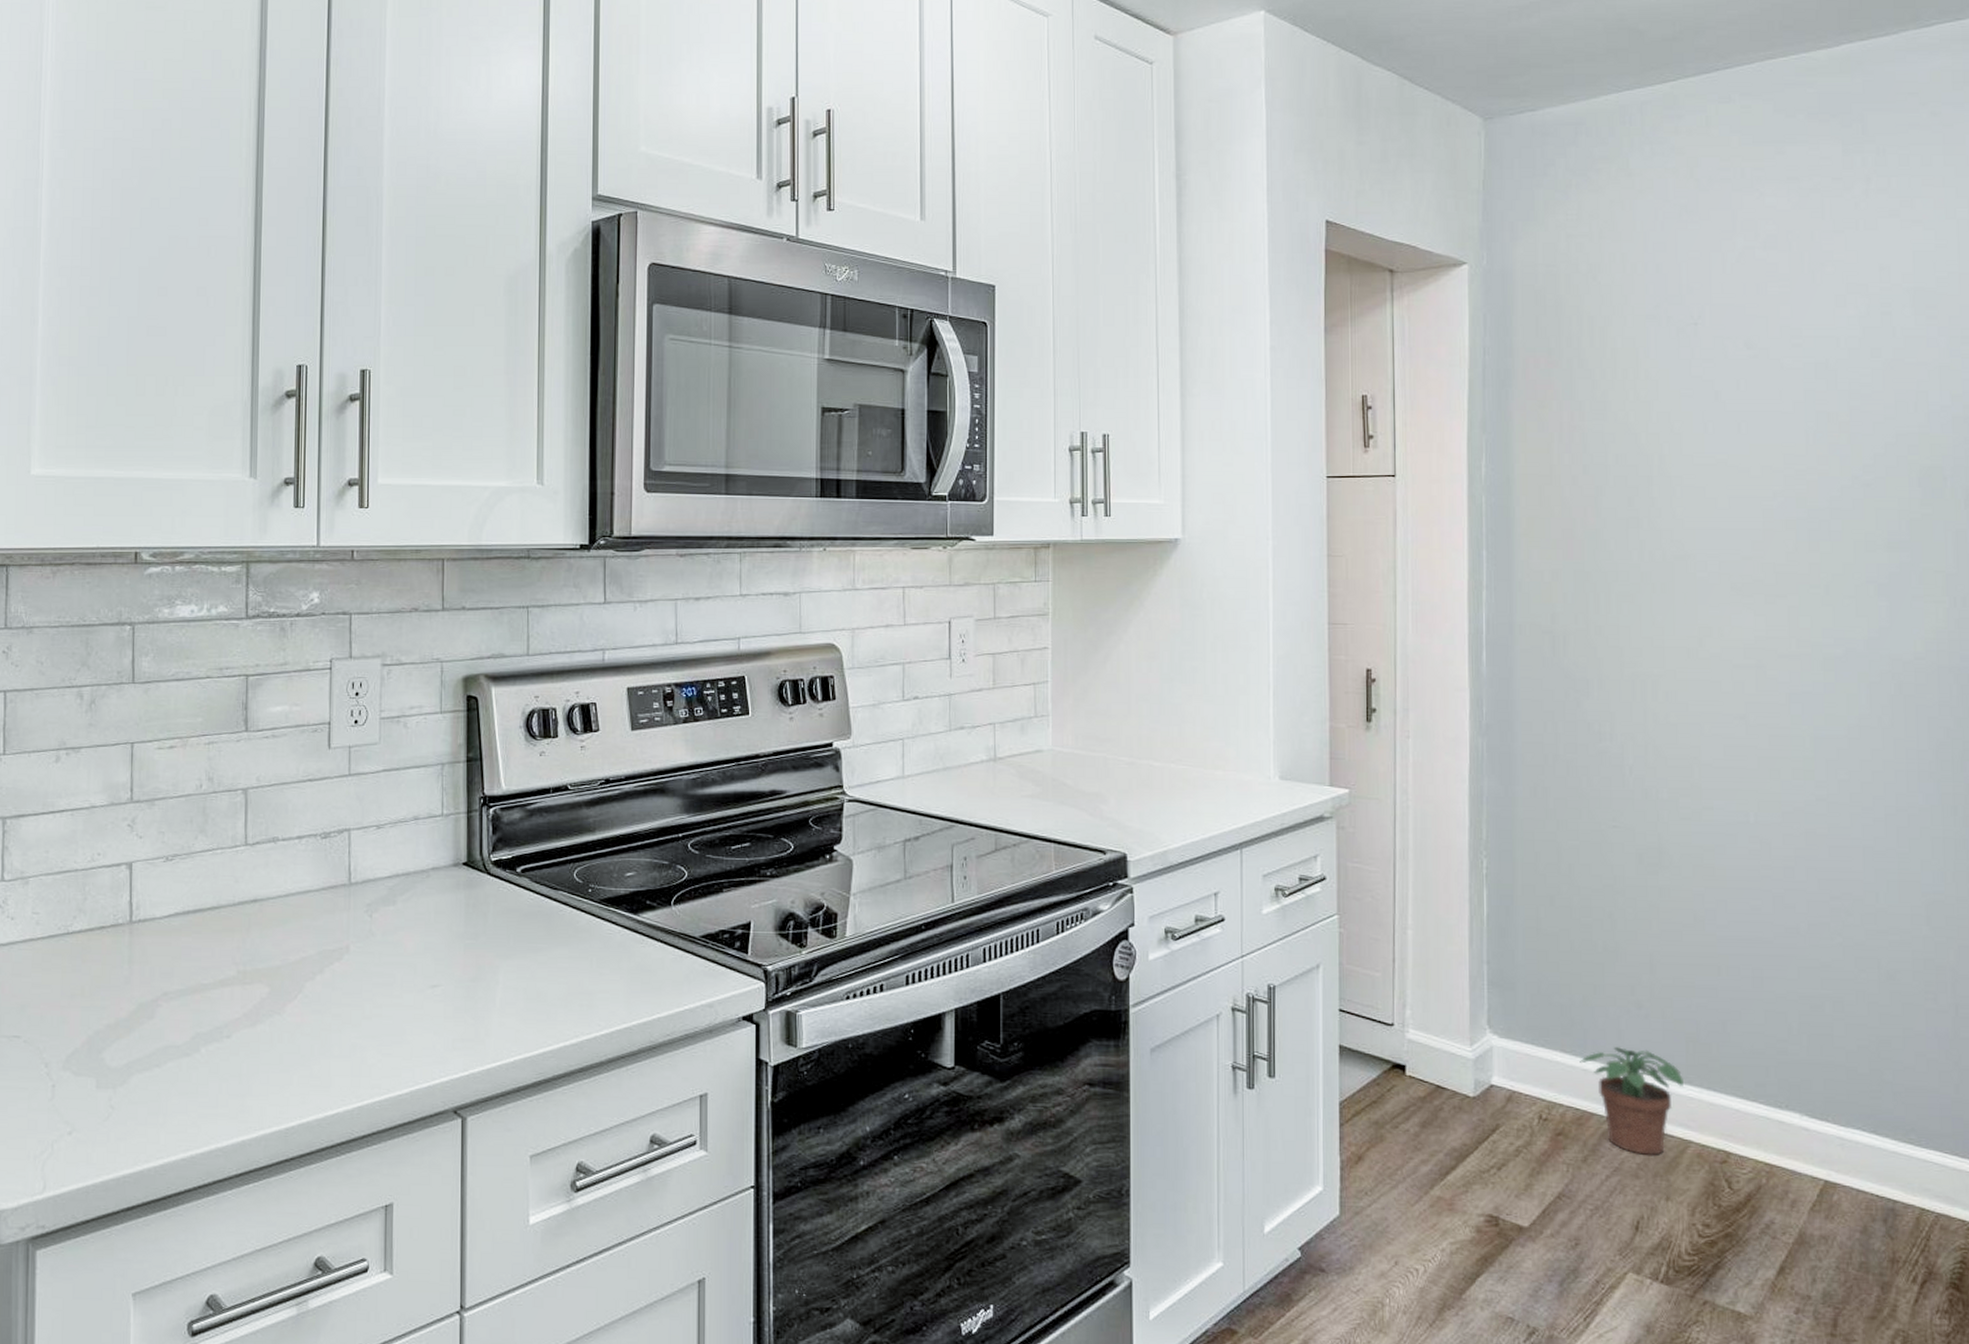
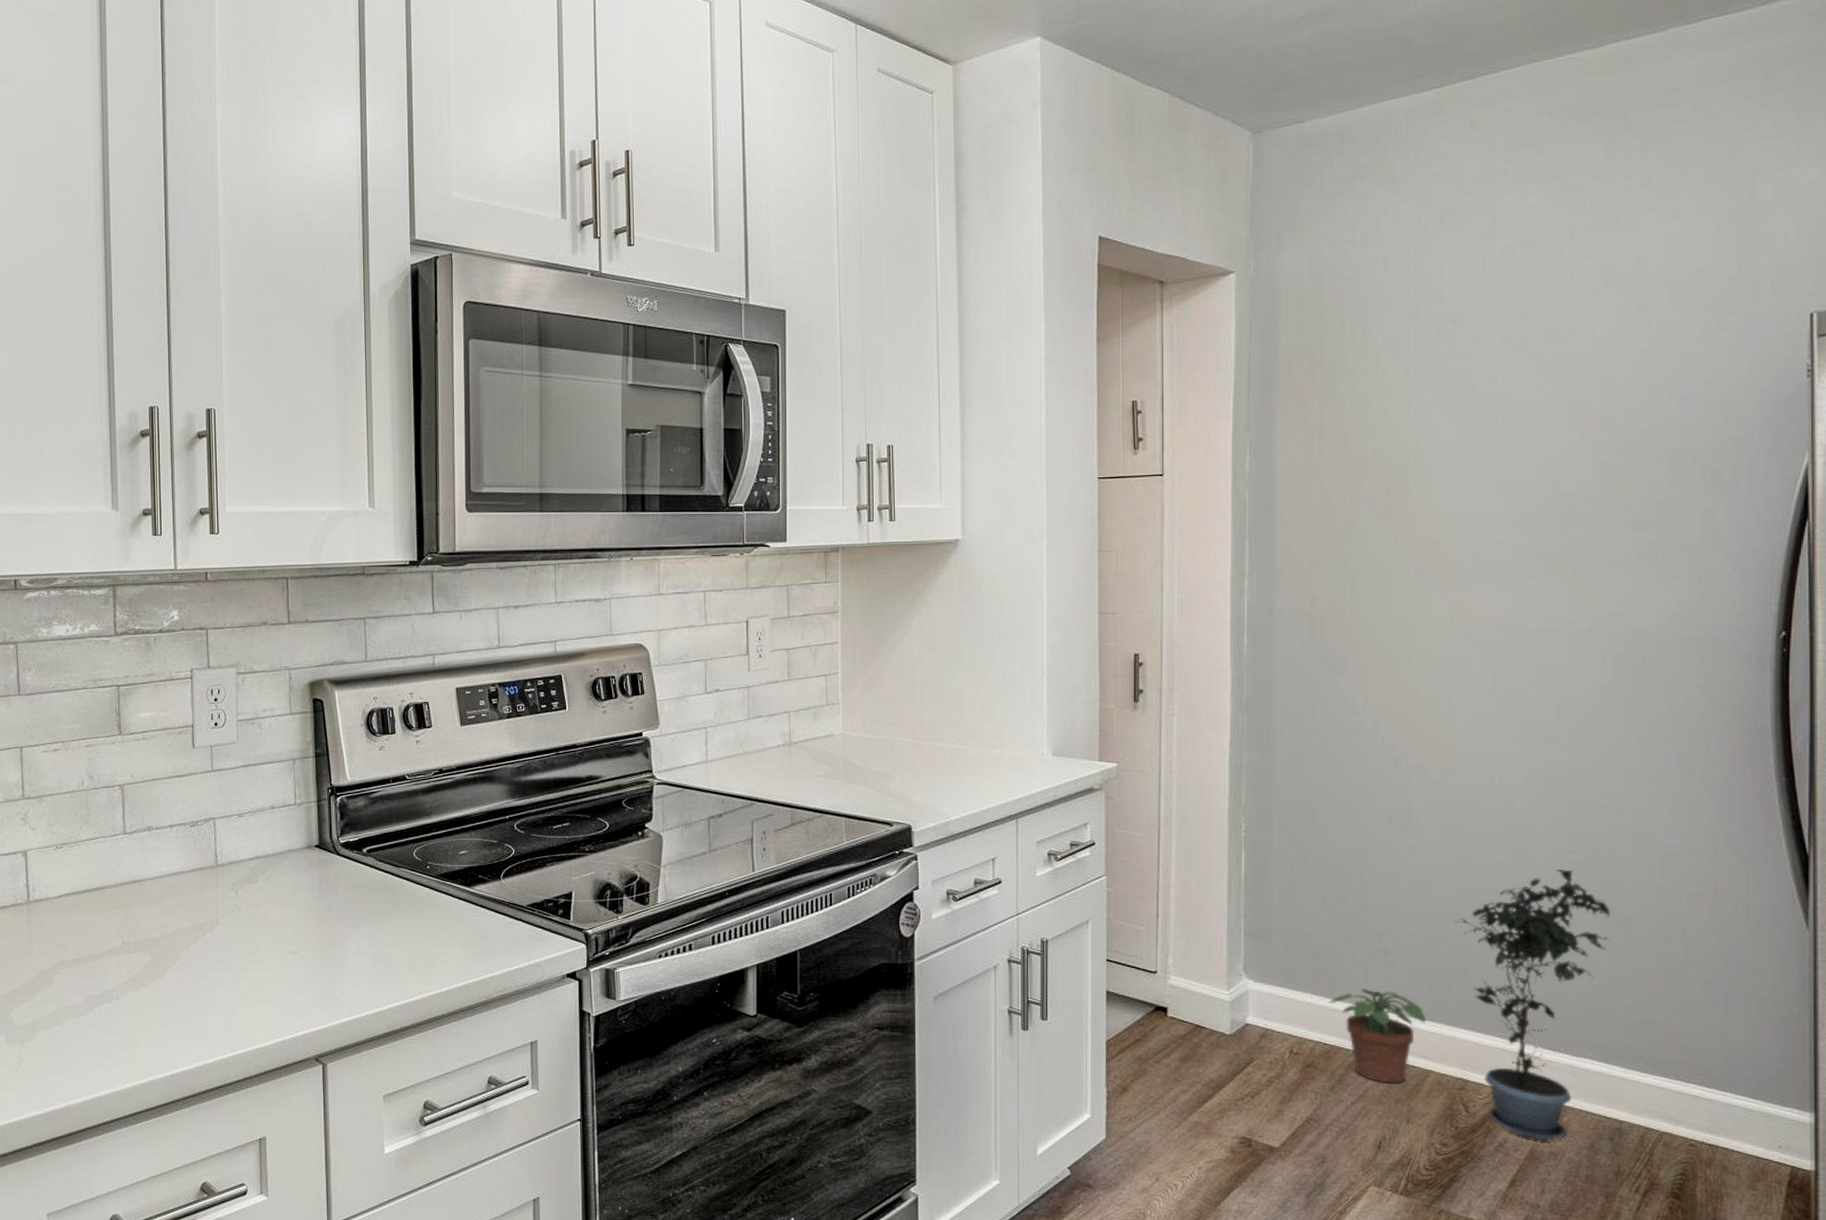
potted plant: none [1712,917,1877,1221] -> present [1455,869,1611,1140]

